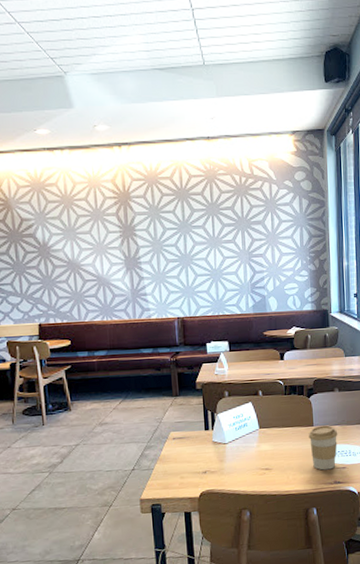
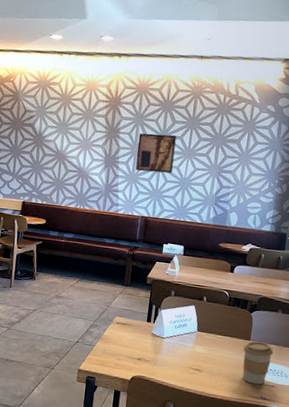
wall art: none [157,225,201,269] -> present [136,133,177,174]

